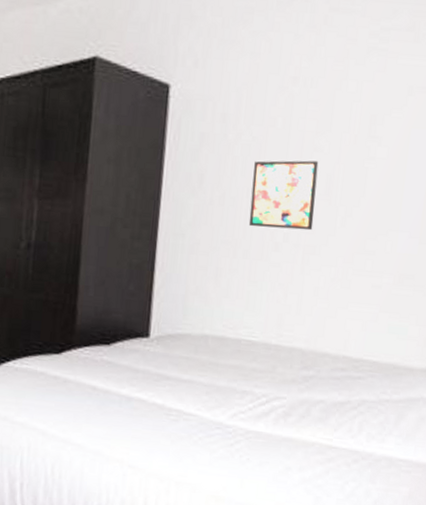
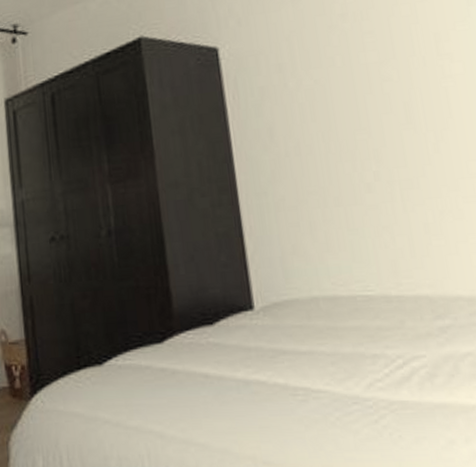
wall art: present [248,160,319,231] -> none [322,91,404,172]

